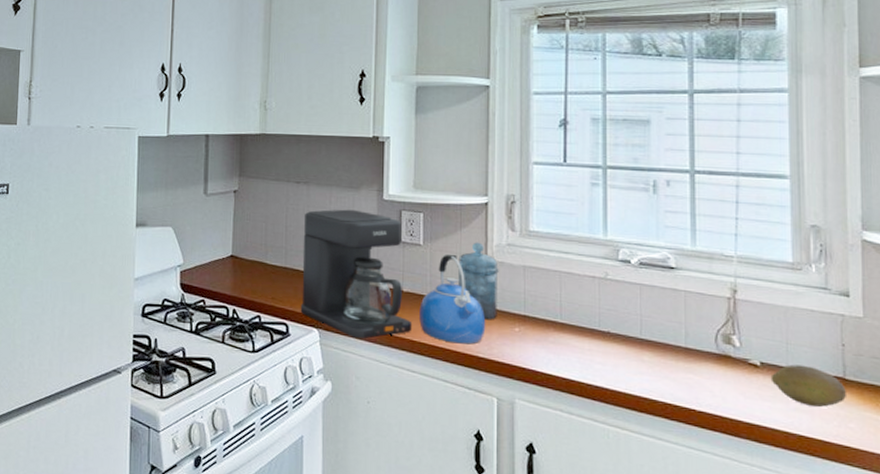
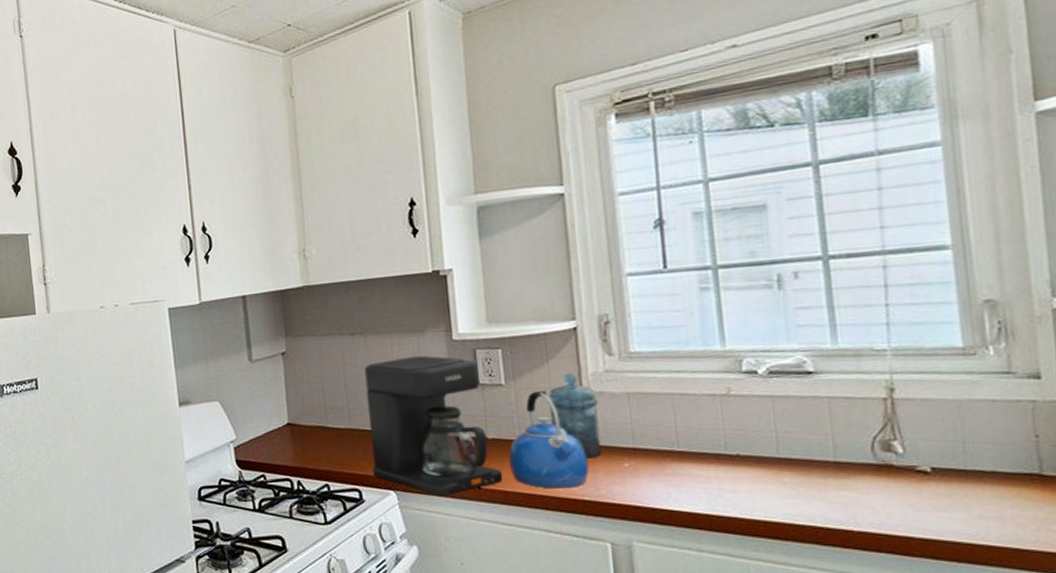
fruit: present [770,364,848,407] -> none [945,465,1047,511]

